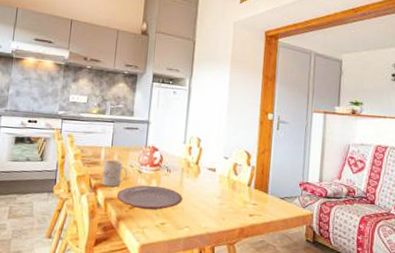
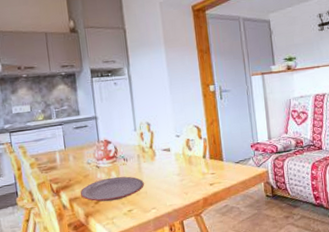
mug: present [102,159,128,187] -> none [61,160,87,188]

